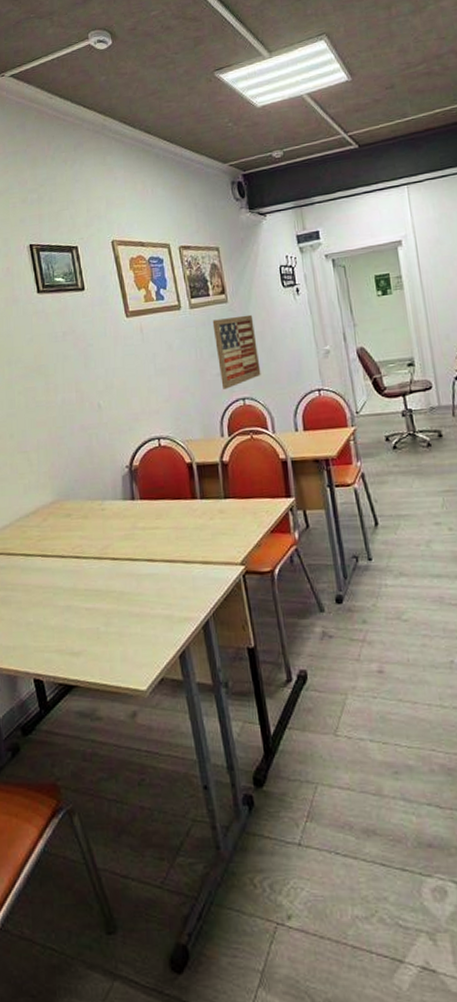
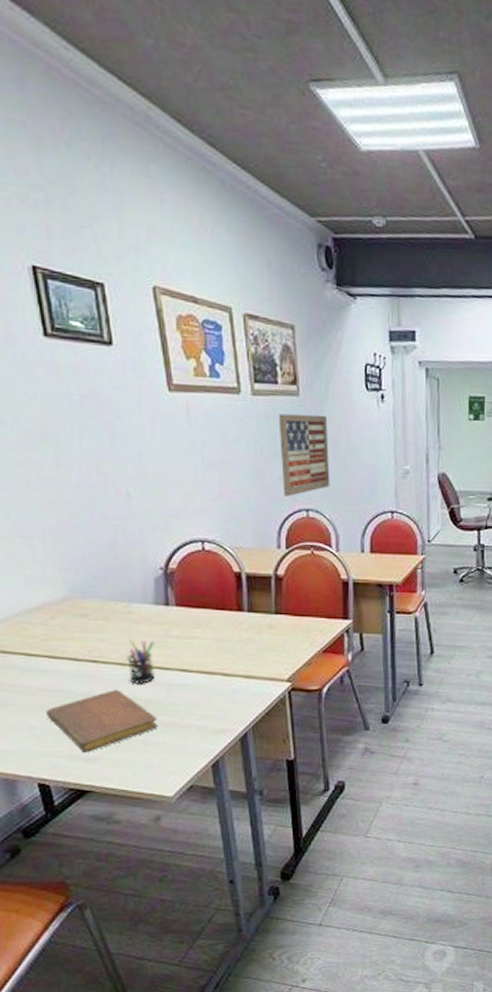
notebook: none [40,583,130,646] -> present [46,690,158,752]
pen holder: none [102,534,126,577] -> present [127,640,155,684]

